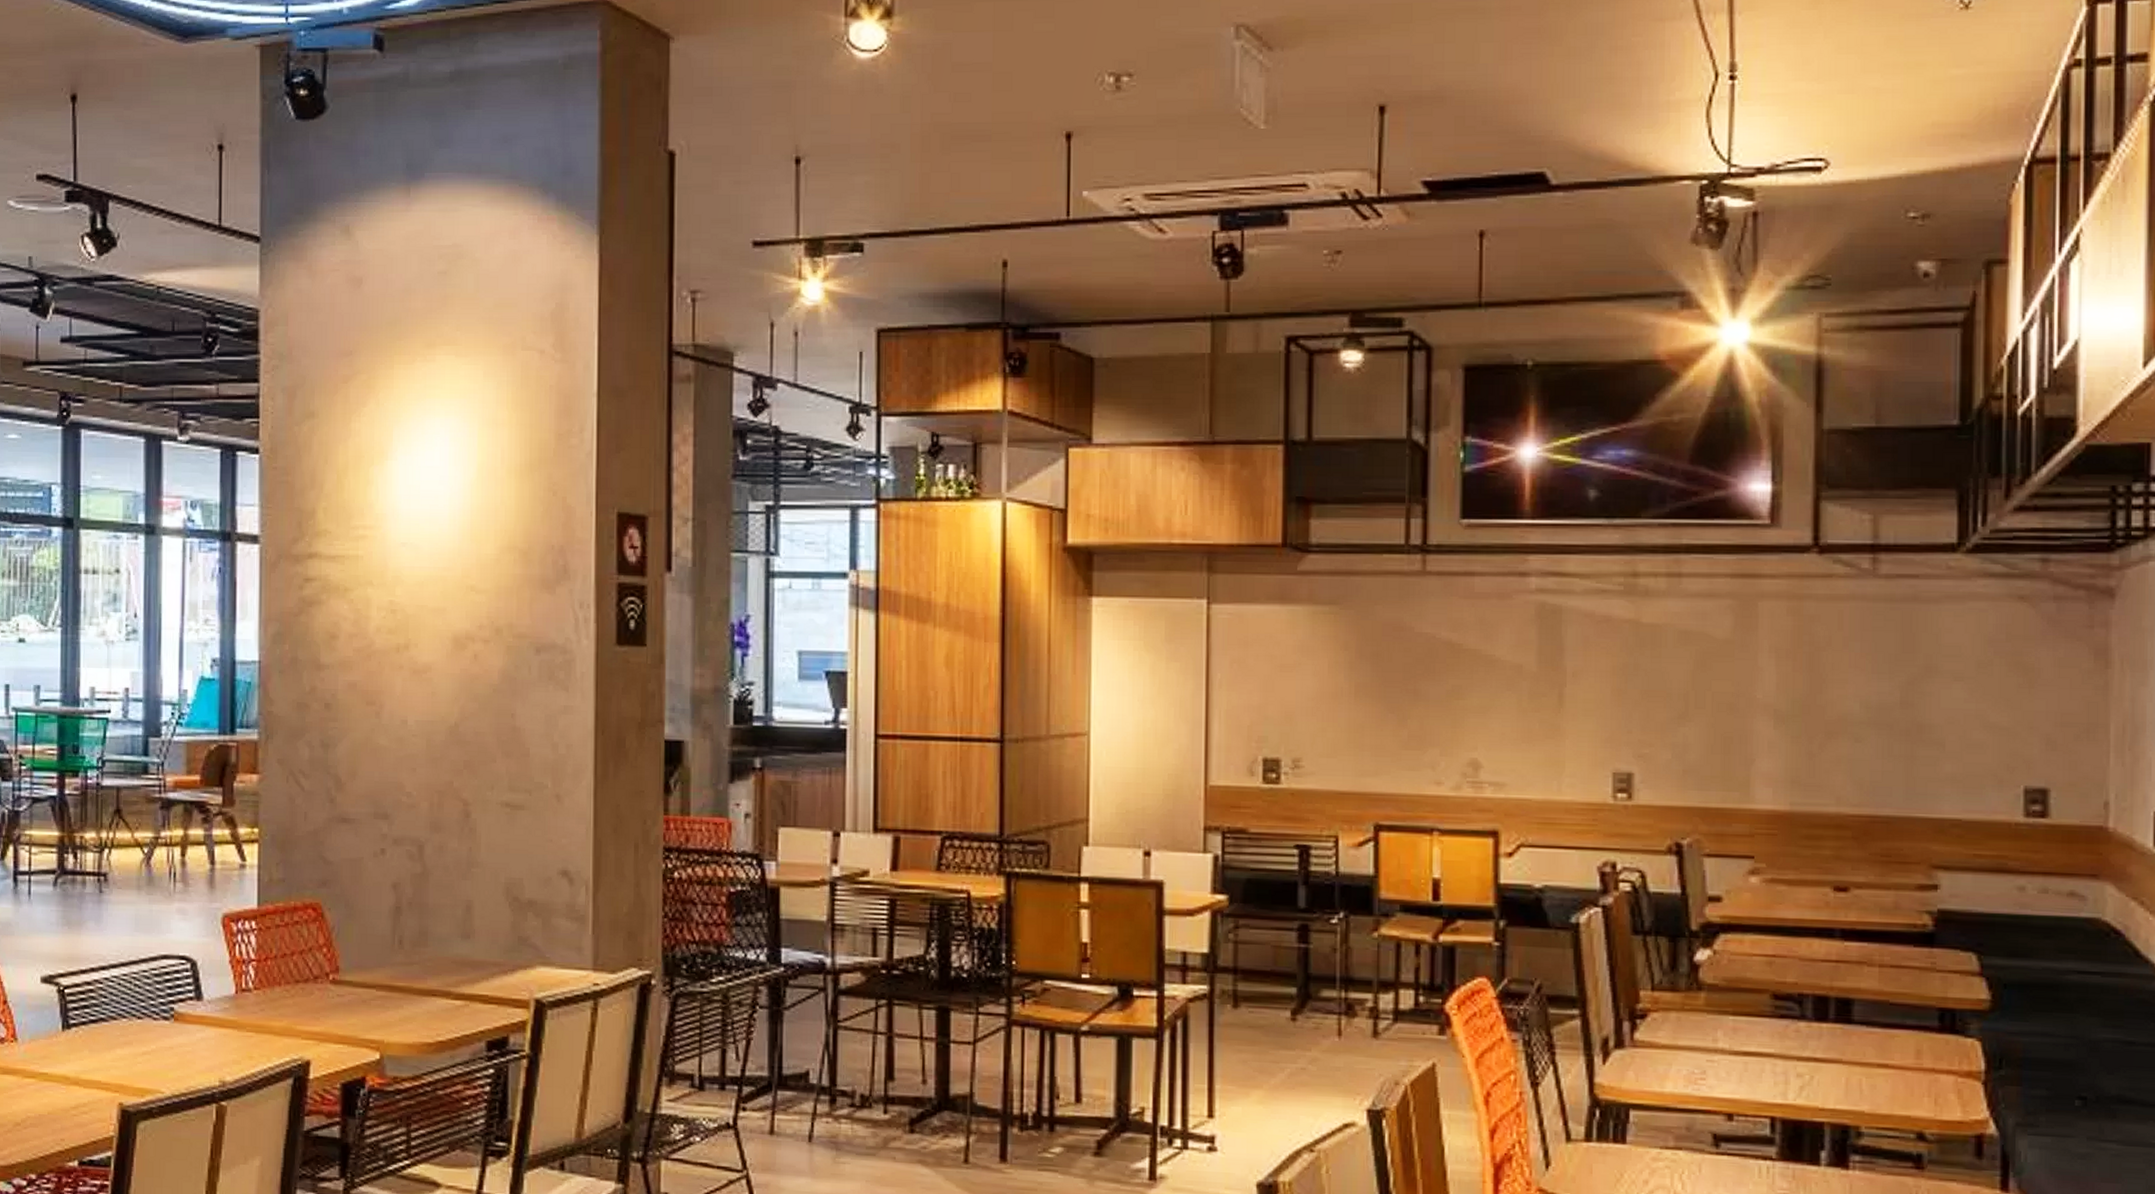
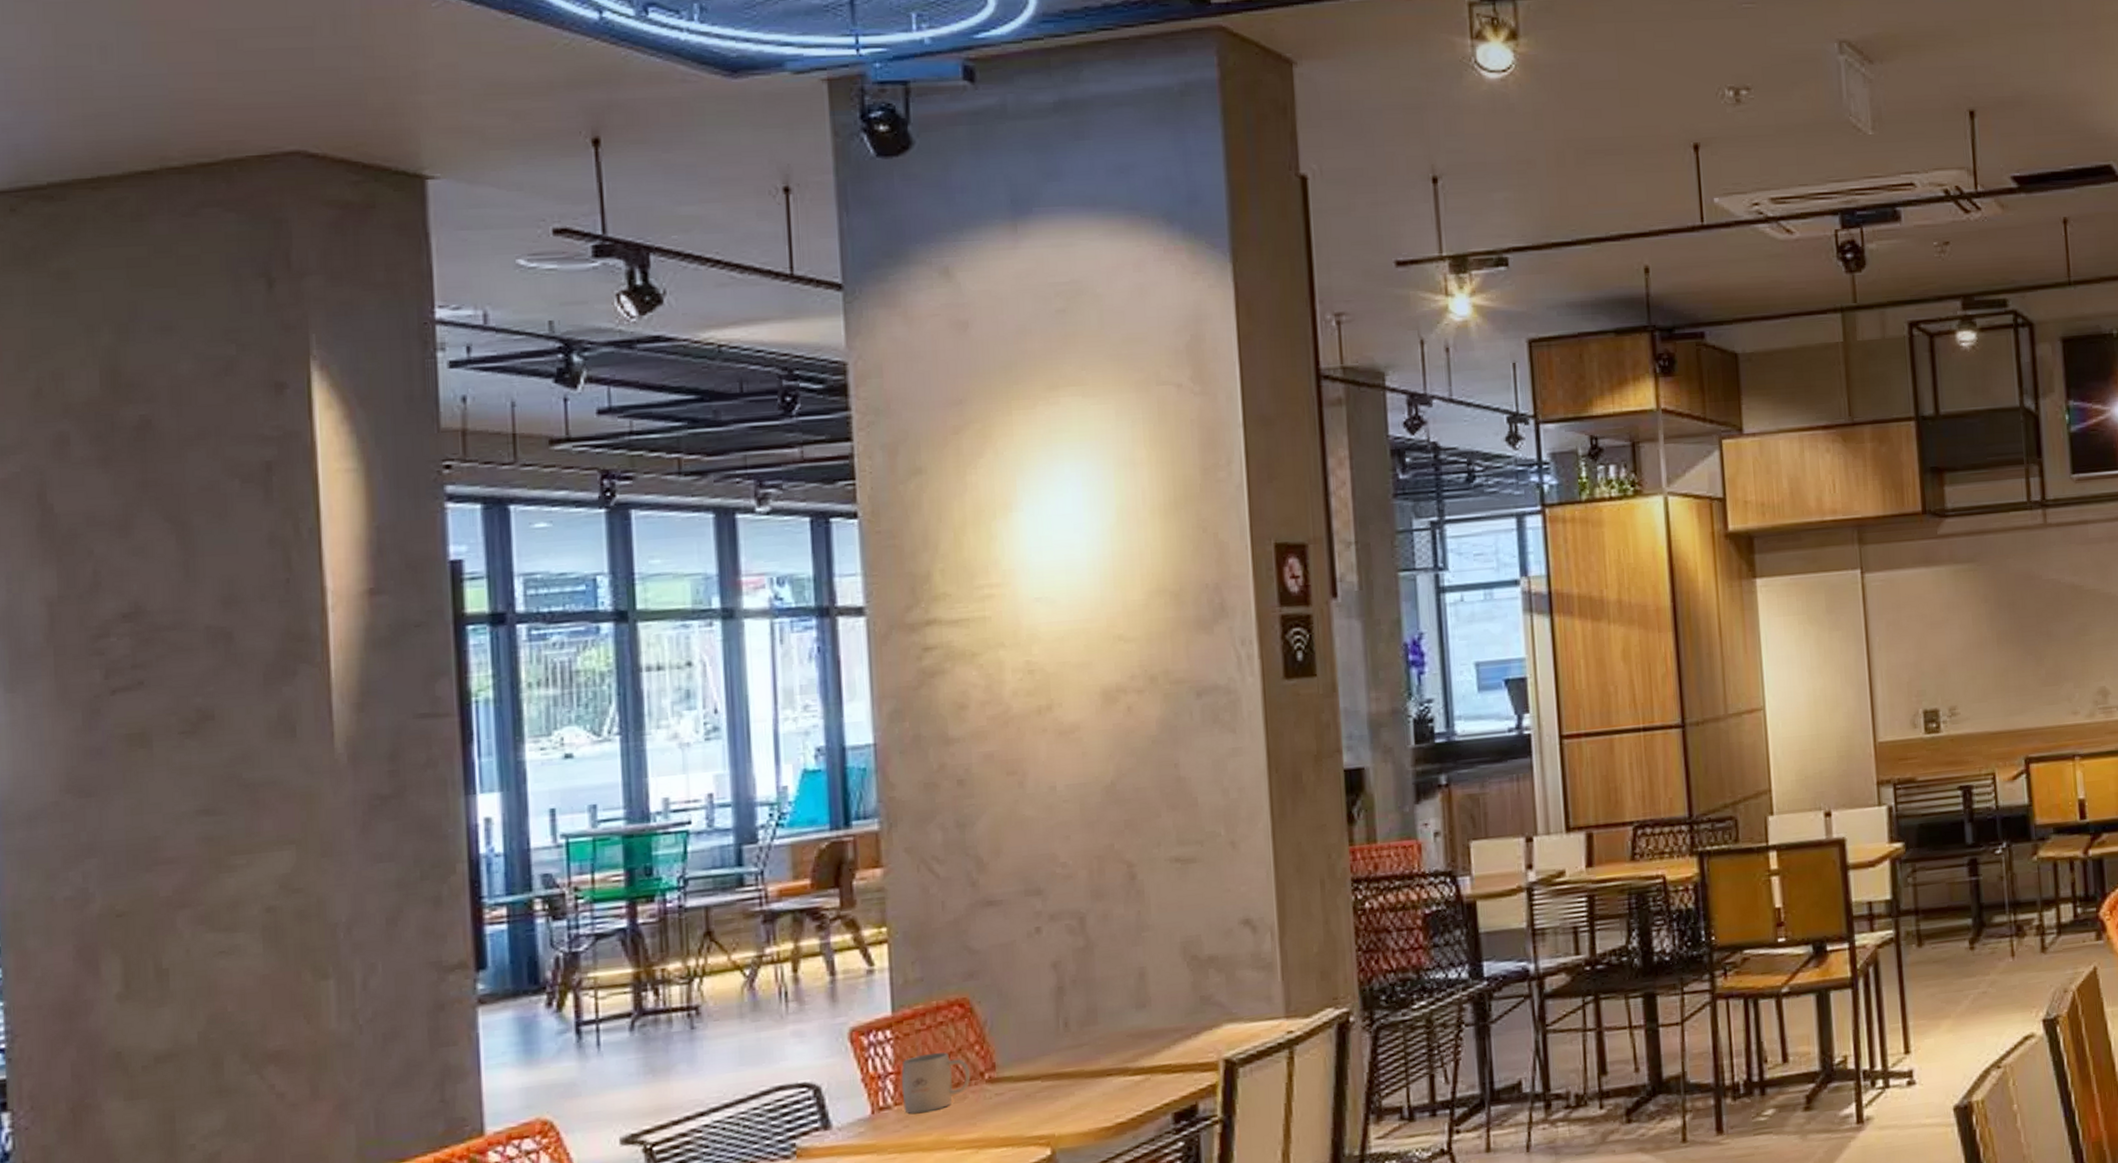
mug: none [261,948,318,1000] -> present [901,1052,971,1114]

